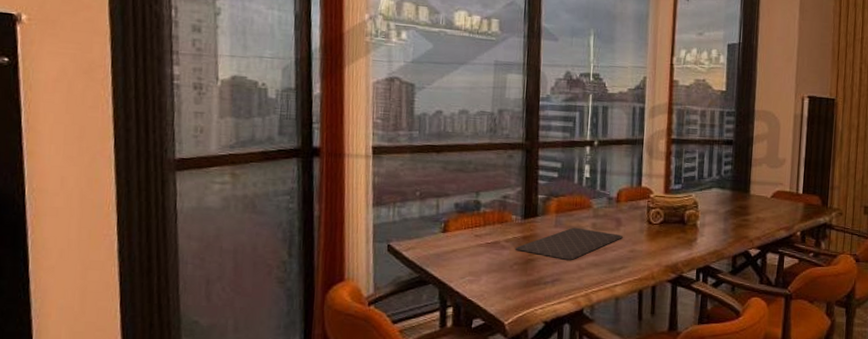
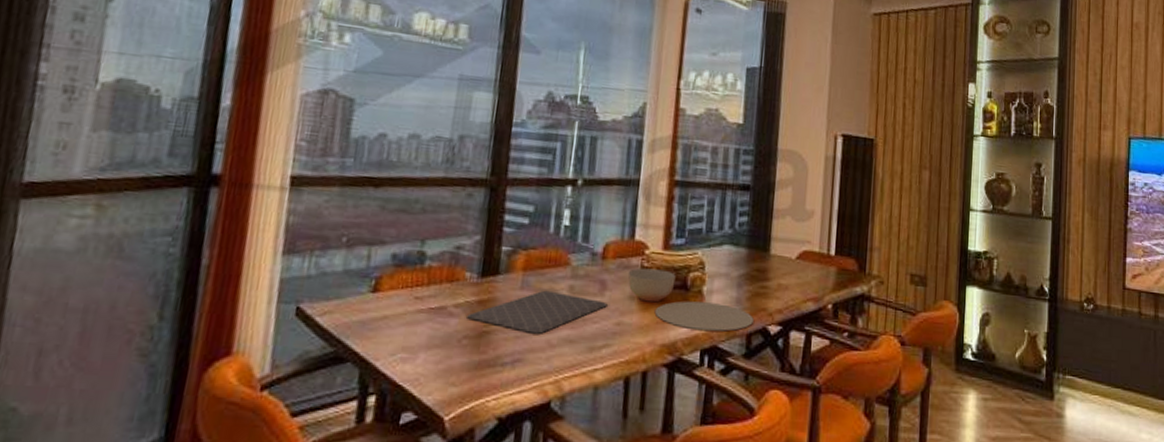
bowl: none [637,208,675,234] -> present [627,268,676,303]
placemat: none [659,232,738,255] -> present [654,301,754,332]

